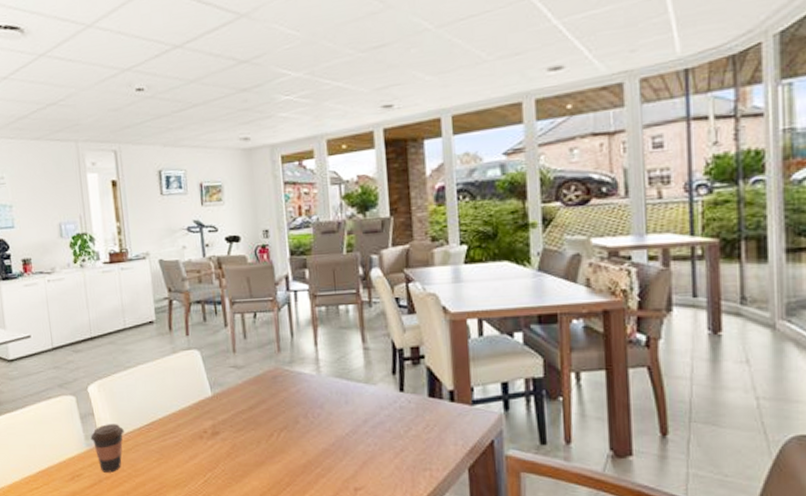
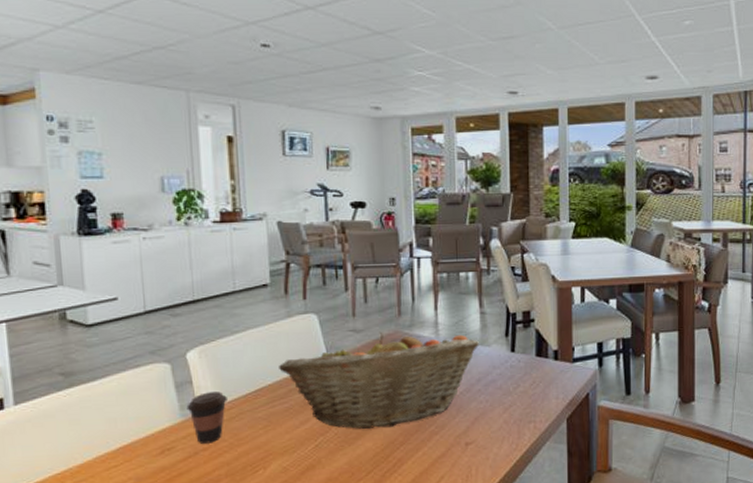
fruit basket: none [167,369,364,467] -> present [279,333,479,429]

